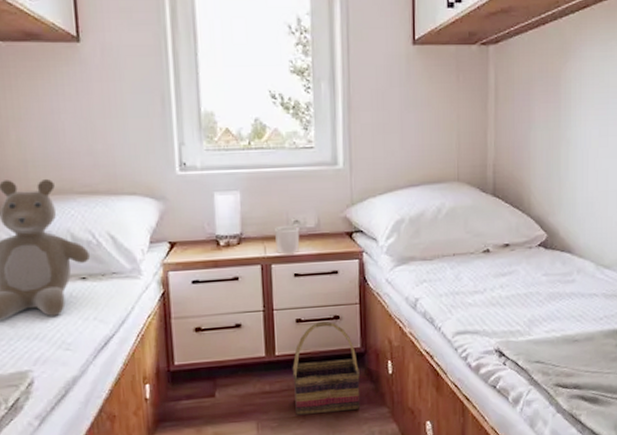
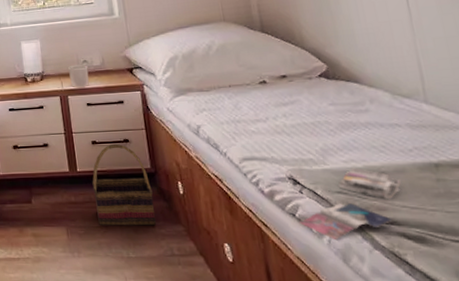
magazine: none [498,337,588,408] -> present [298,167,401,241]

